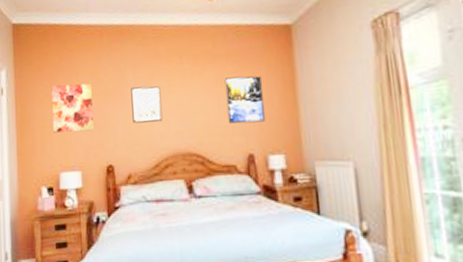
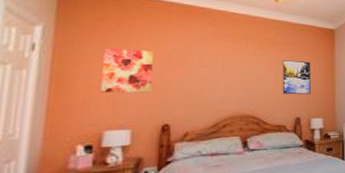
wall art: present [131,85,163,124] -> none [195,58,226,90]

